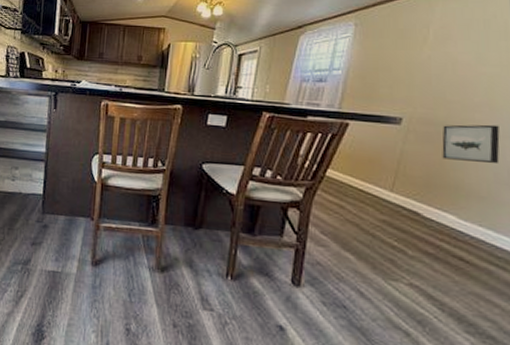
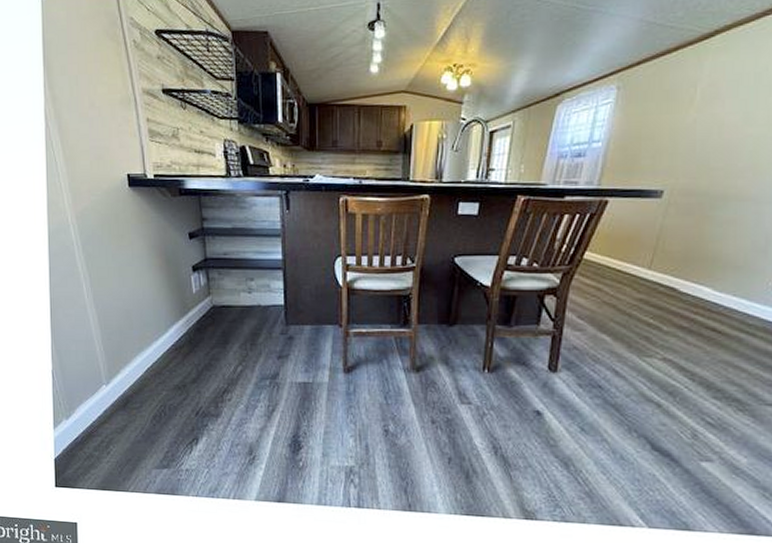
wall art: present [442,124,500,165] -> none [702,190,761,232]

